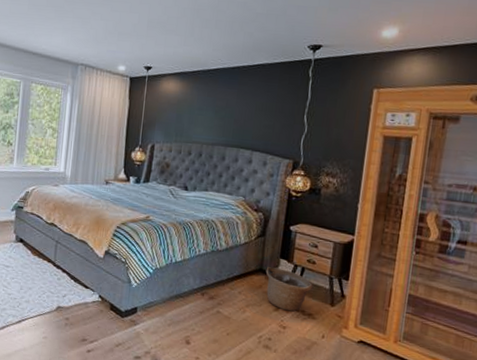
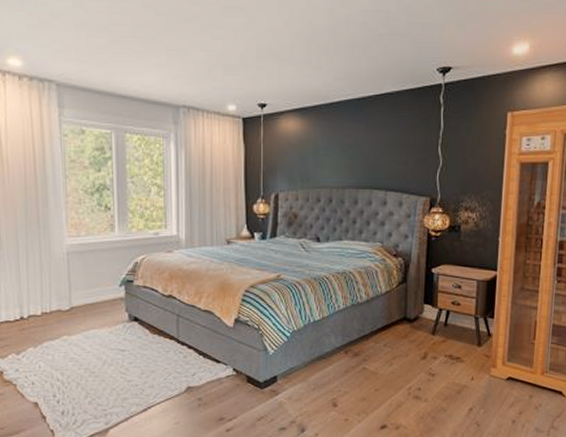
basket: present [265,267,313,312] -> none [410,314,459,358]

